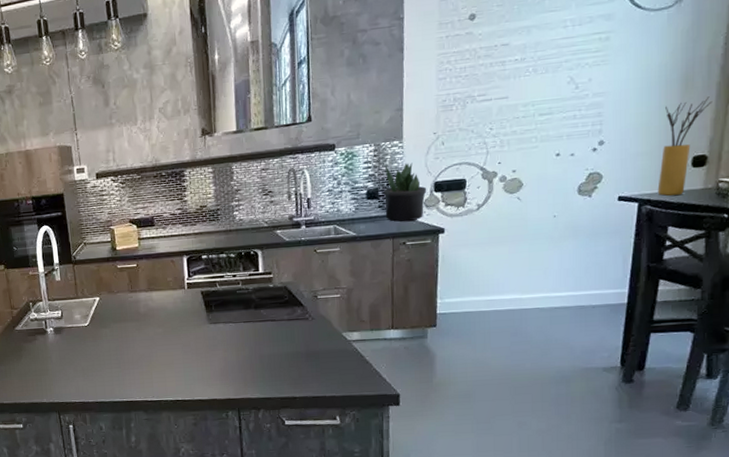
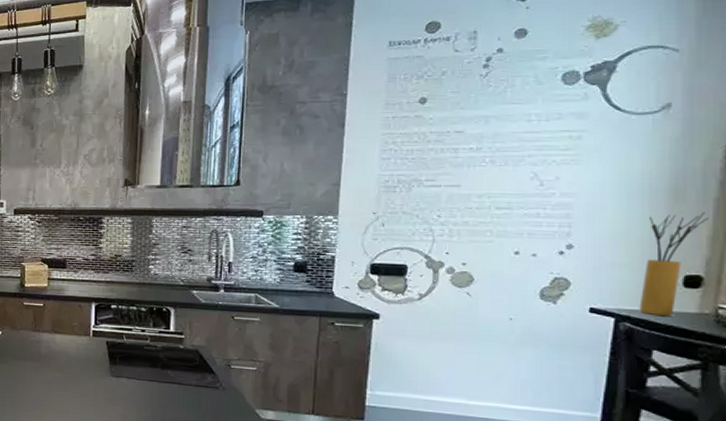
planter: present [383,163,427,222] -> none [312,239,362,301]

